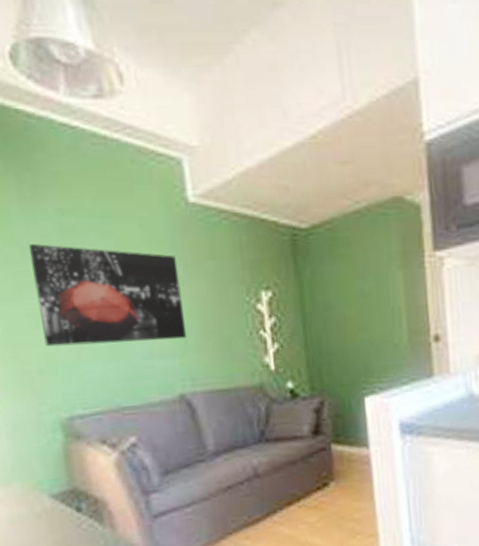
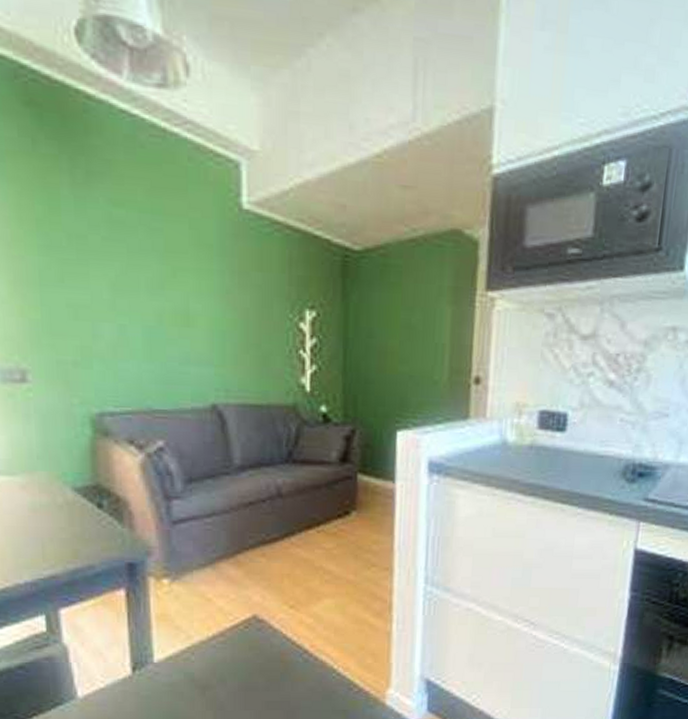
wall art: present [28,244,187,347] -> none [75,232,226,349]

